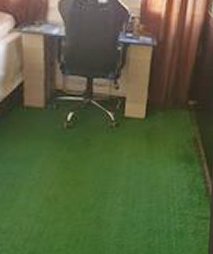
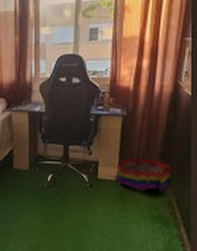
storage bin: none [142,92,200,129] -> present [114,157,174,192]

